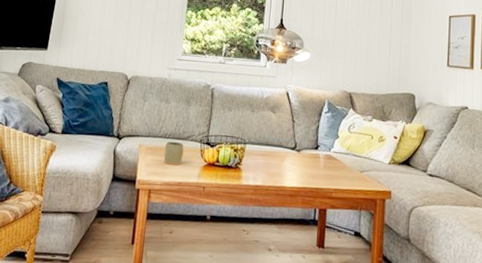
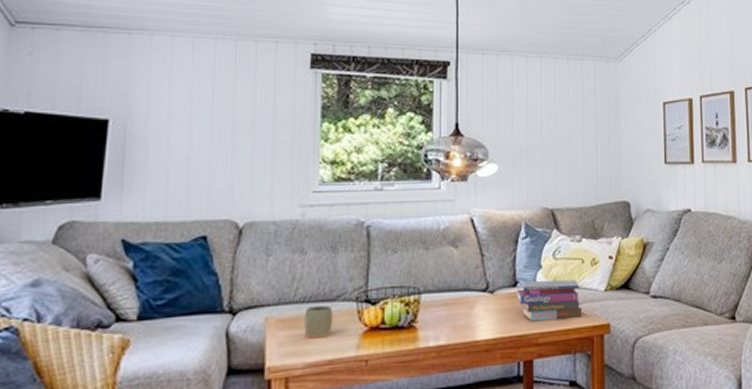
books: none [317,146,369,182] -> present [516,279,583,322]

